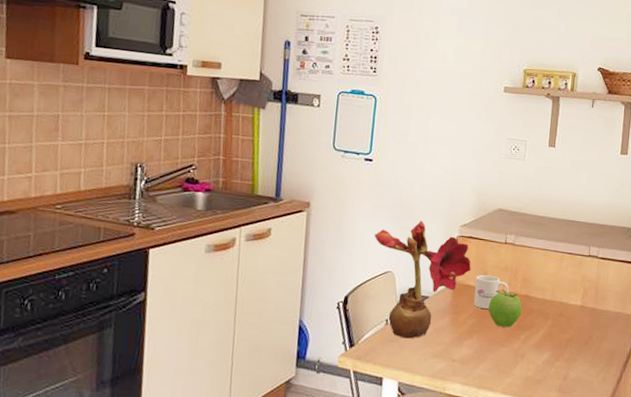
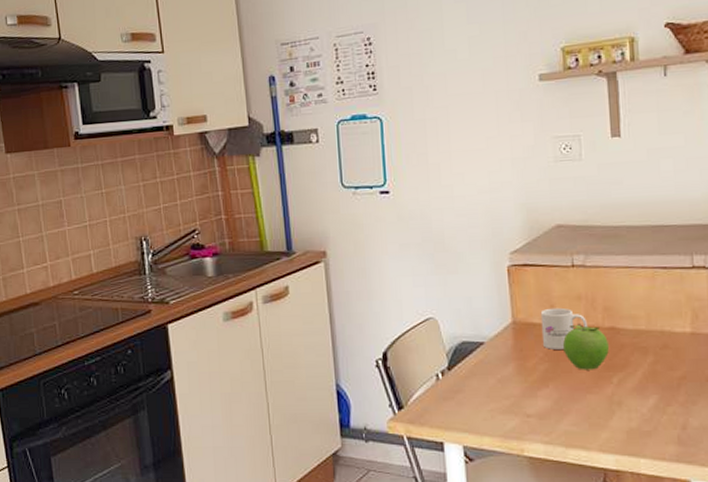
flower: present [374,220,472,339] -> none [405,253,534,395]

